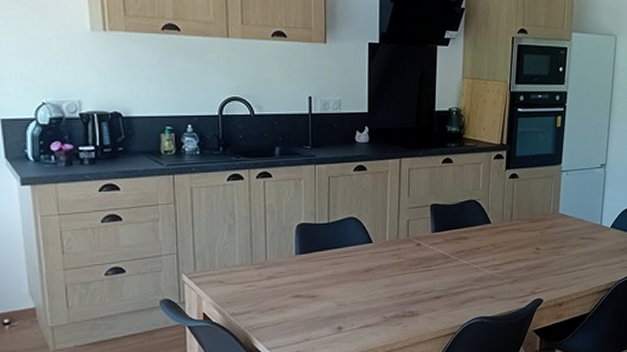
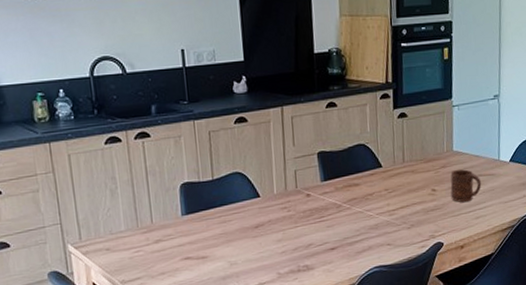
cup: none [553,232,583,262] -> present [450,169,482,202]

